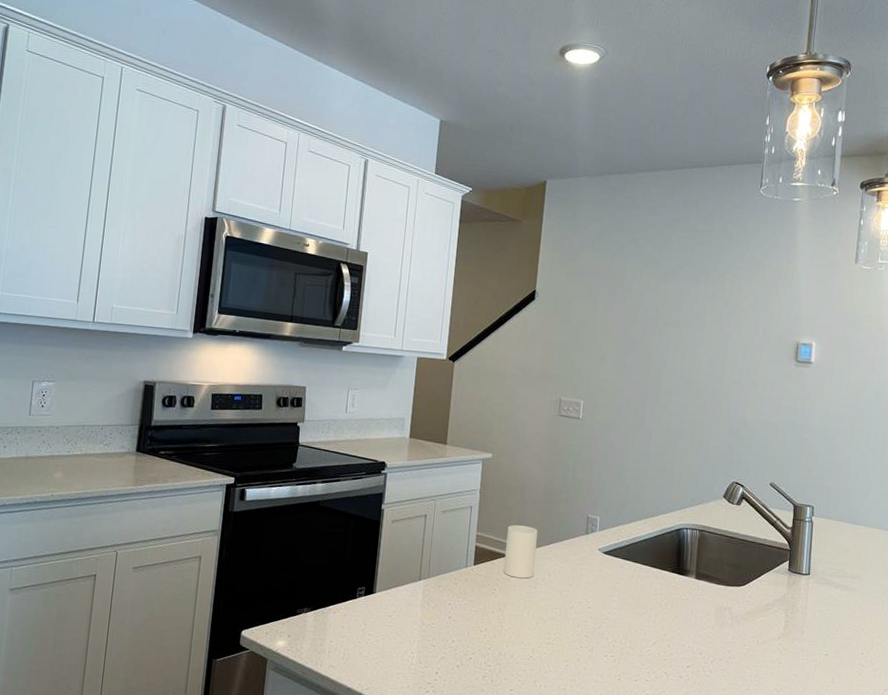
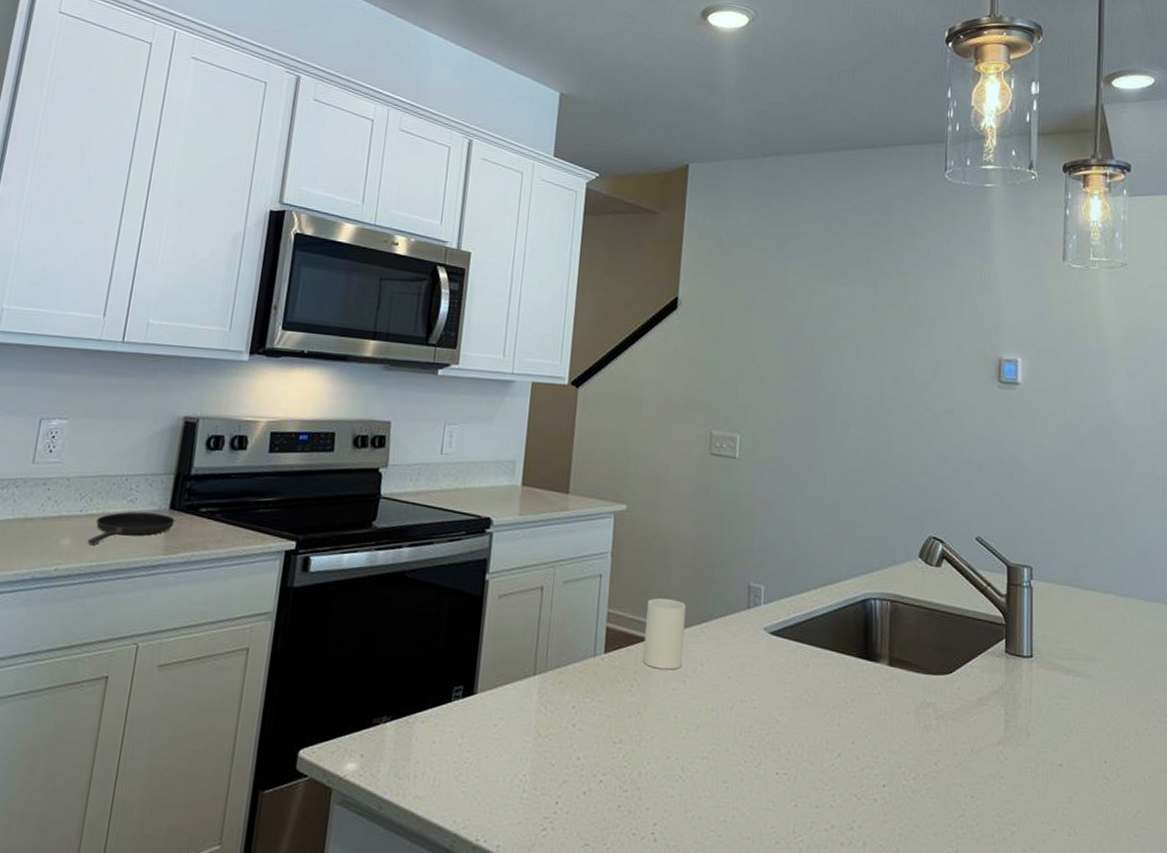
frying pan: none [75,453,141,477] -> present [87,511,175,545]

